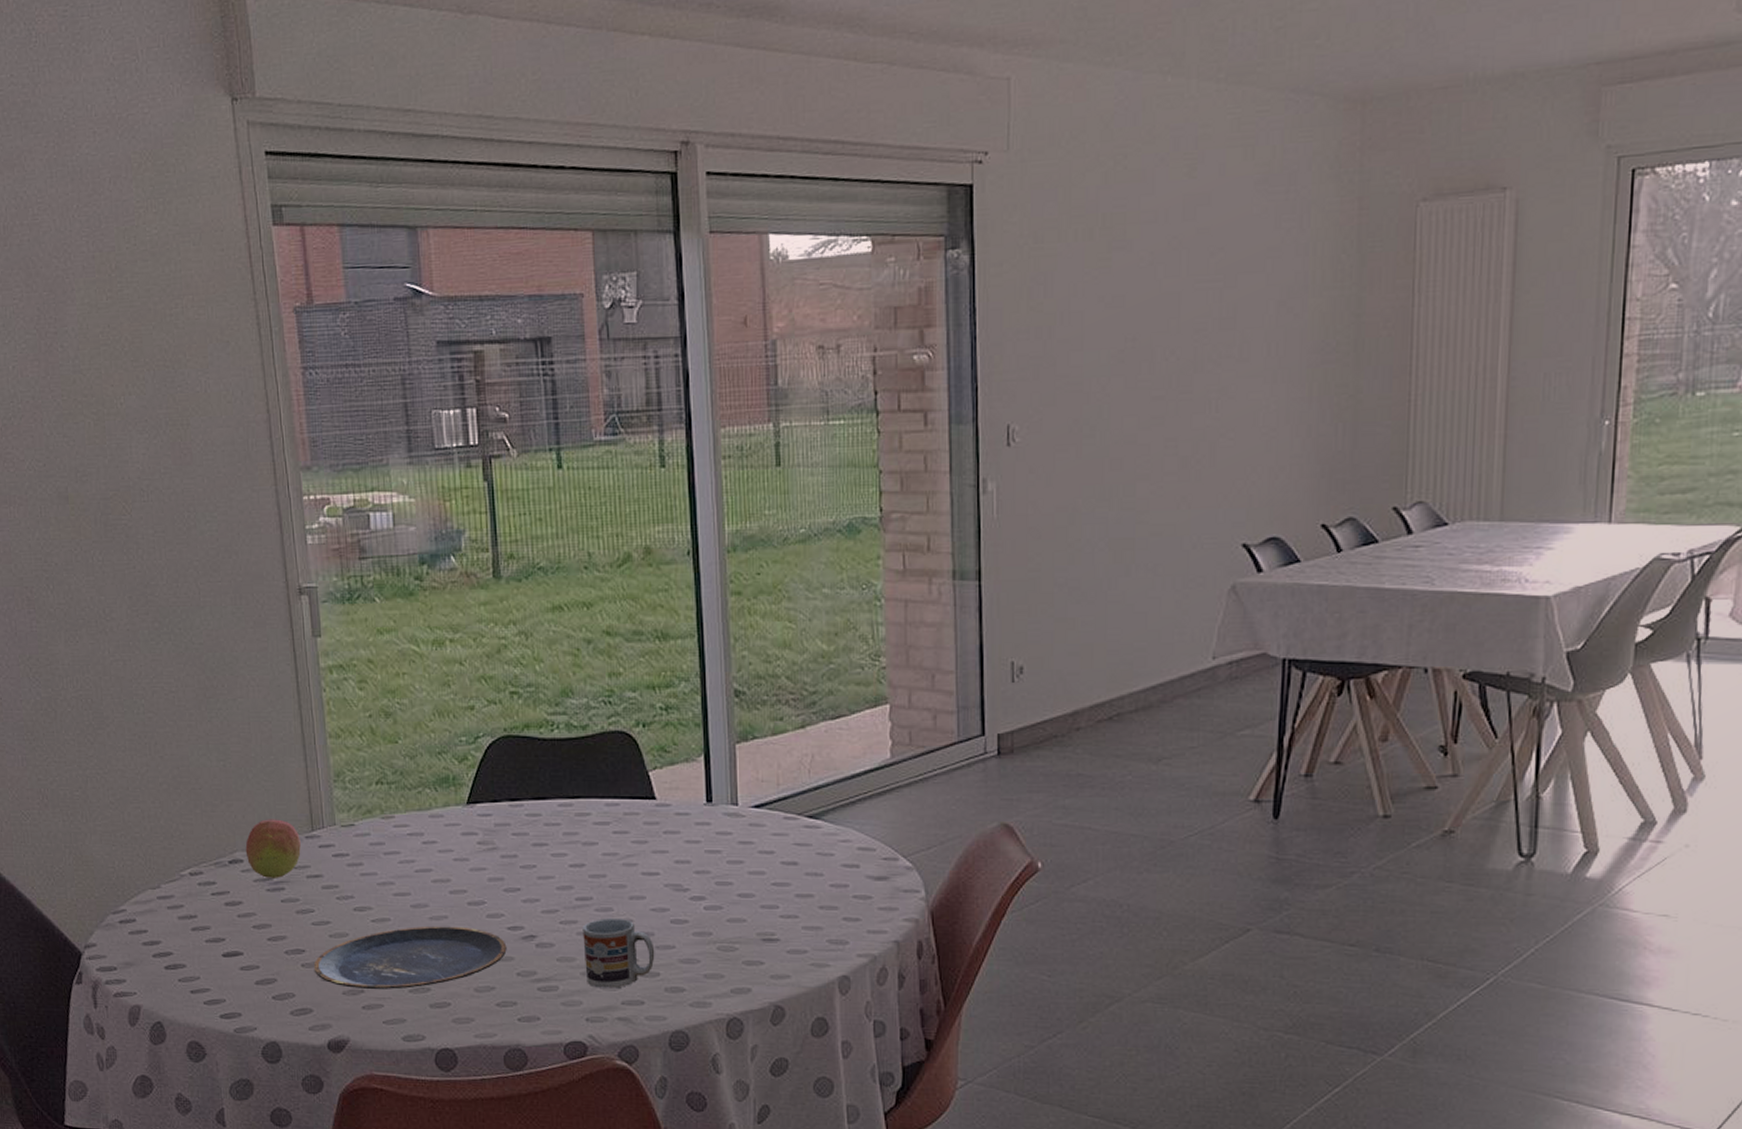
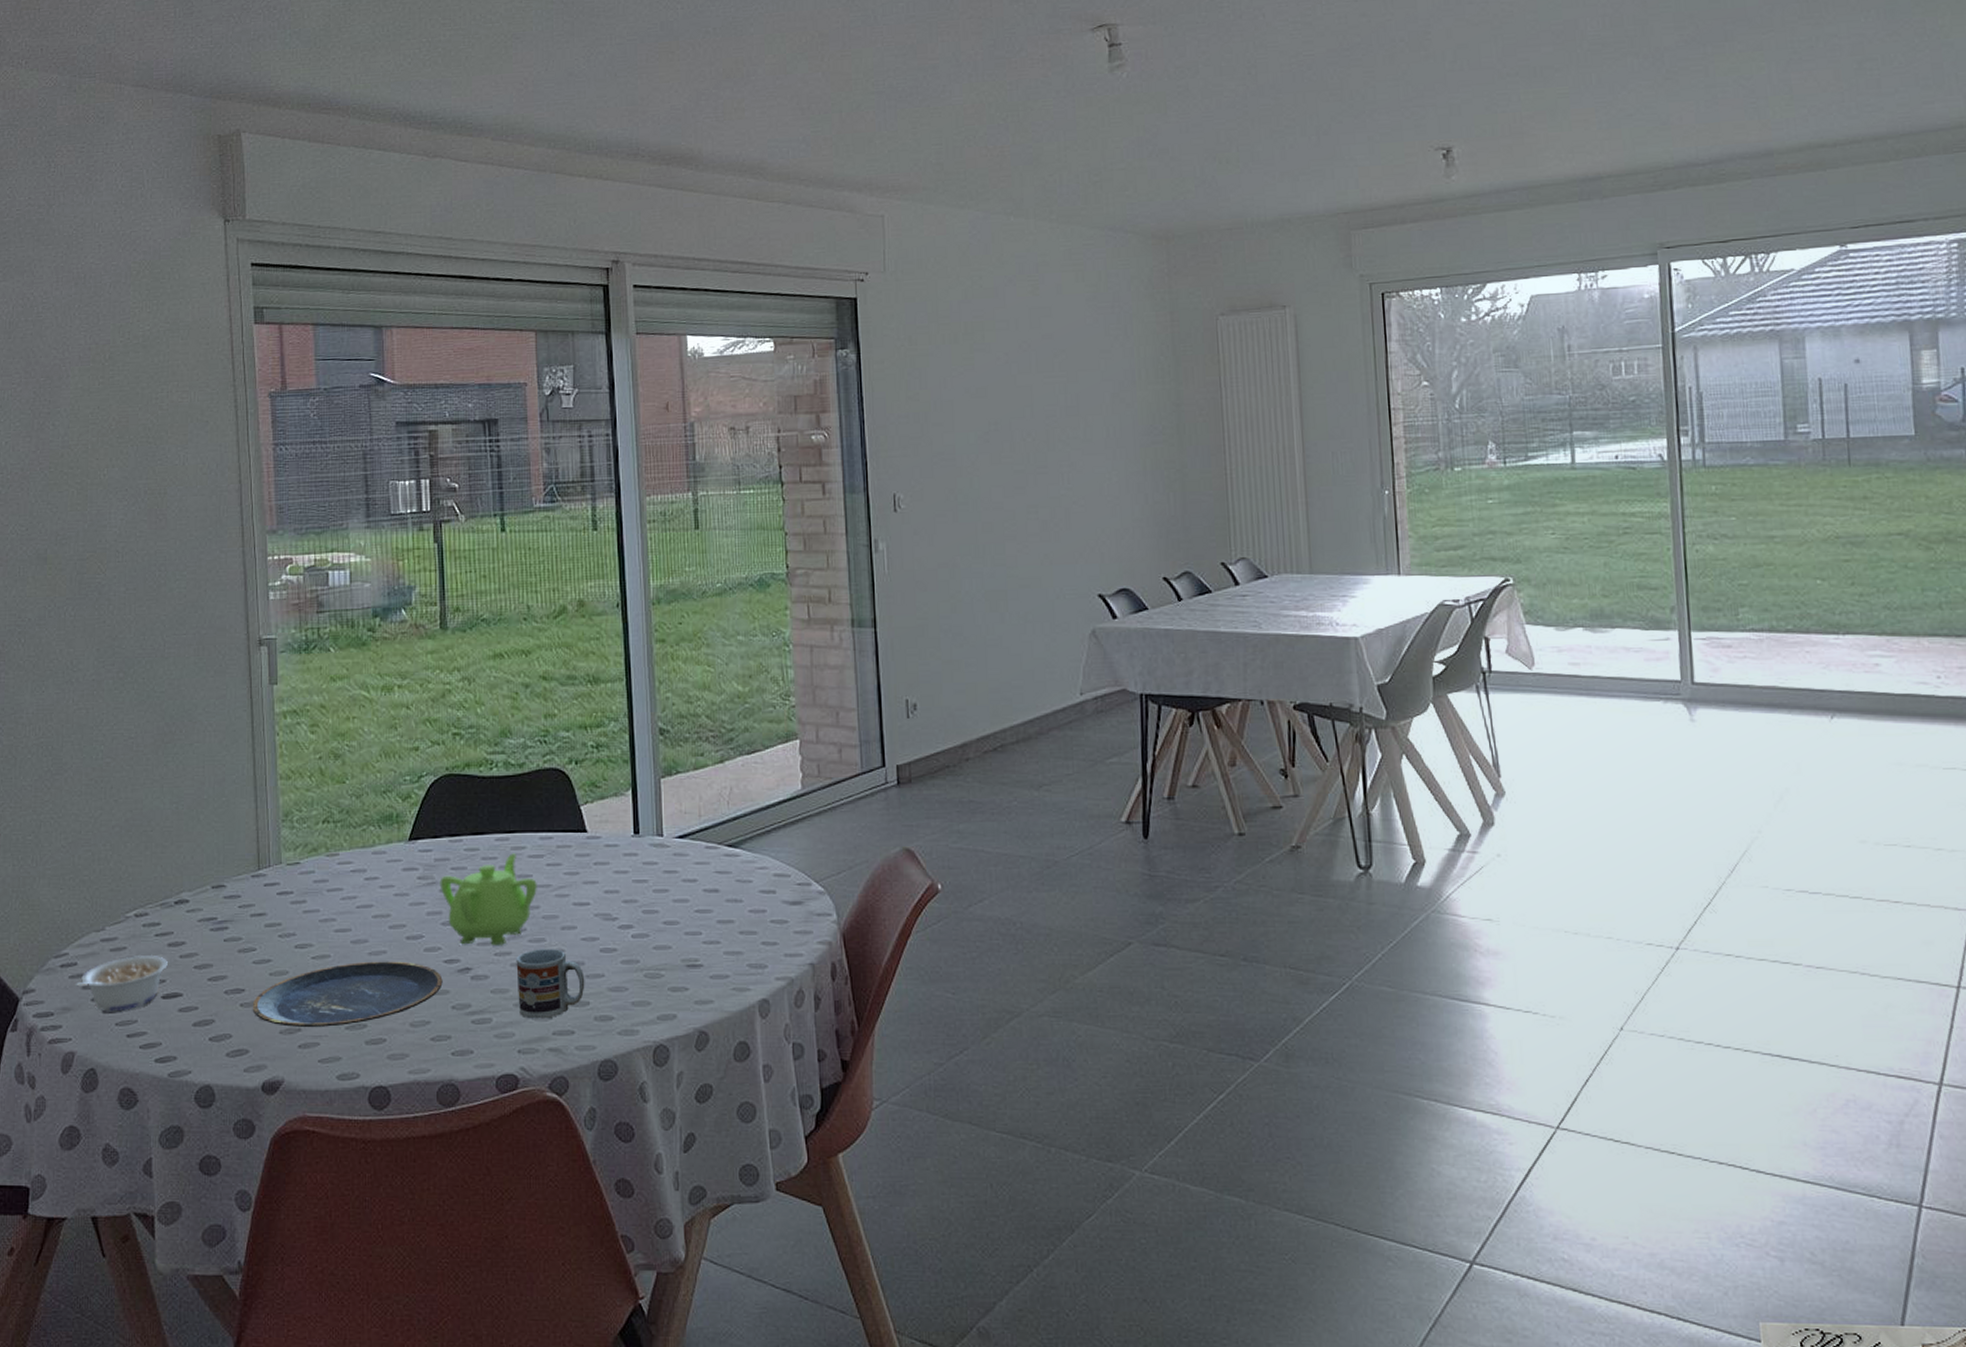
legume: none [131,913,226,968] -> present [71,954,168,1012]
fruit: present [245,819,301,878] -> none [192,859,246,918]
teapot: none [500,820,603,915] -> present [439,853,537,946]

